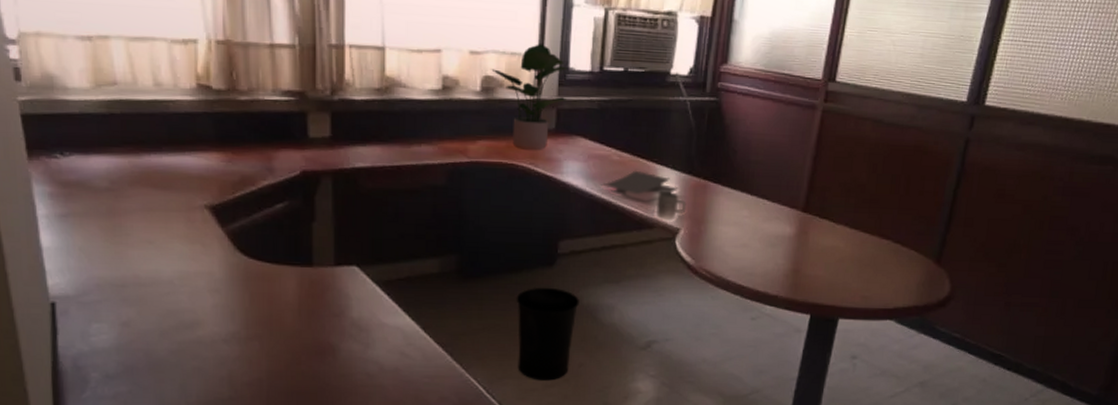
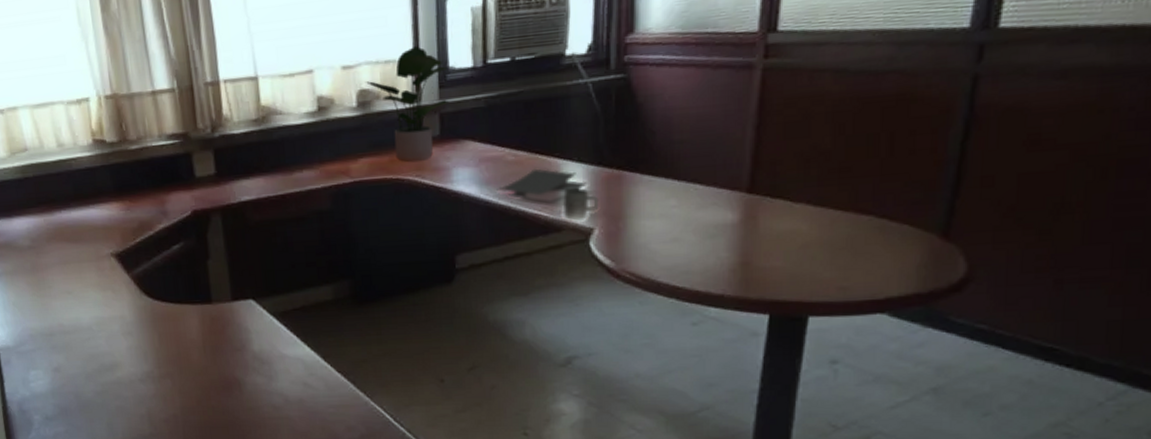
waste bin: present [516,287,579,381] -> none [415,305,485,406]

